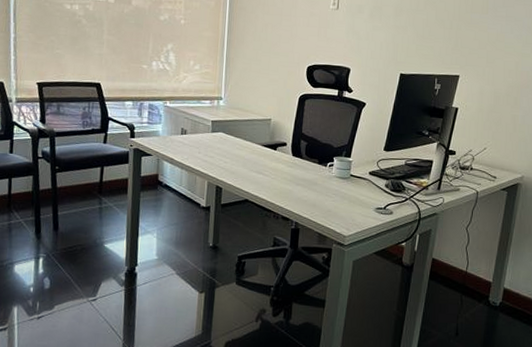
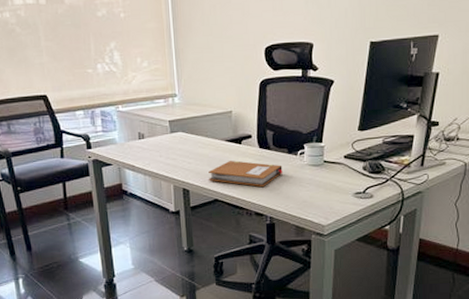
notebook: none [242,165,312,193] -> present [208,160,283,188]

